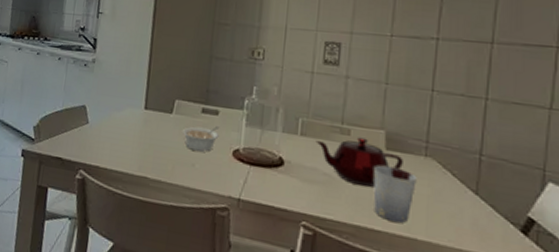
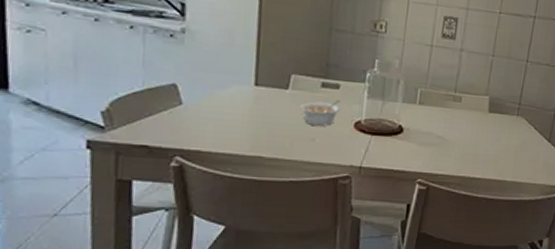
teapot: present [315,137,403,188] -> none [432,103,501,145]
cup: present [373,165,417,224] -> none [476,125,510,171]

